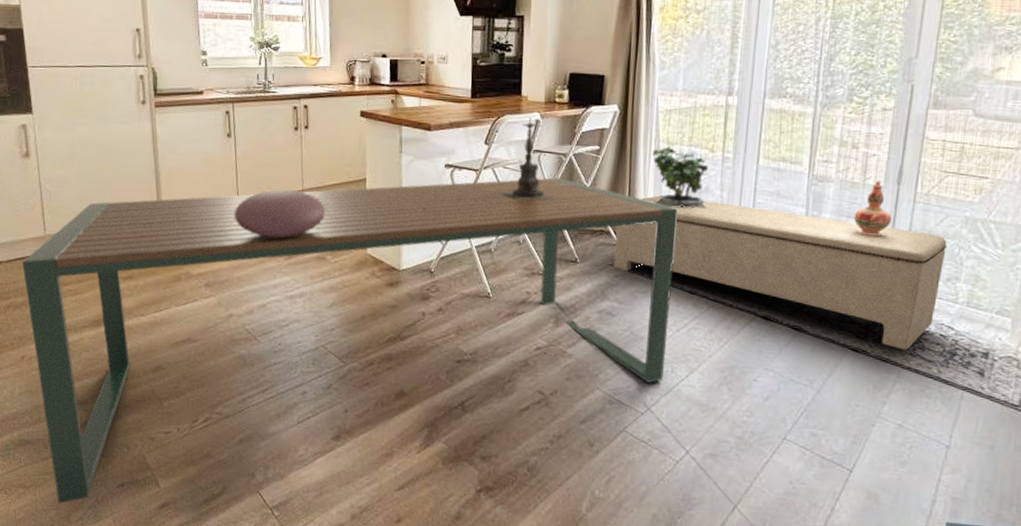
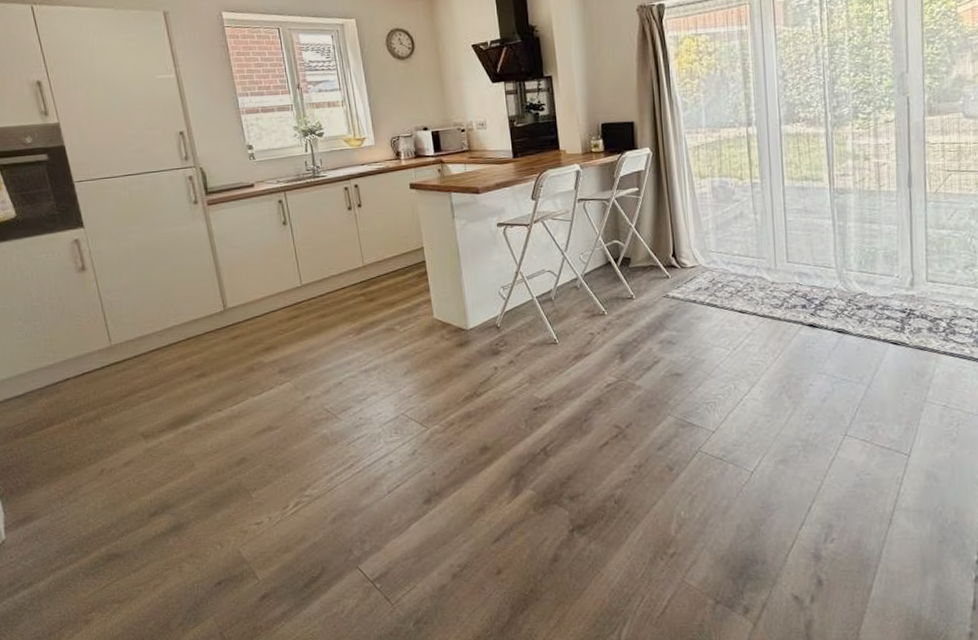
dining table: present [22,177,678,504] -> none [90,222,728,613]
decorative bowl: present [234,189,325,238] -> none [299,267,388,316]
candle holder: present [500,117,553,201] -> none [552,169,603,249]
bench: present [613,195,947,350] -> none [664,225,960,337]
potted plant: present [652,145,708,209] -> none [687,176,745,236]
decorative vase: present [853,180,892,236] -> none [875,186,909,237]

